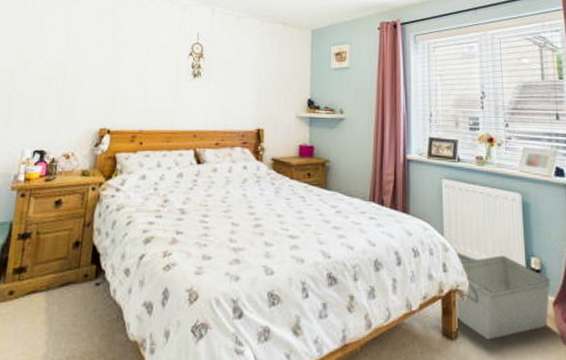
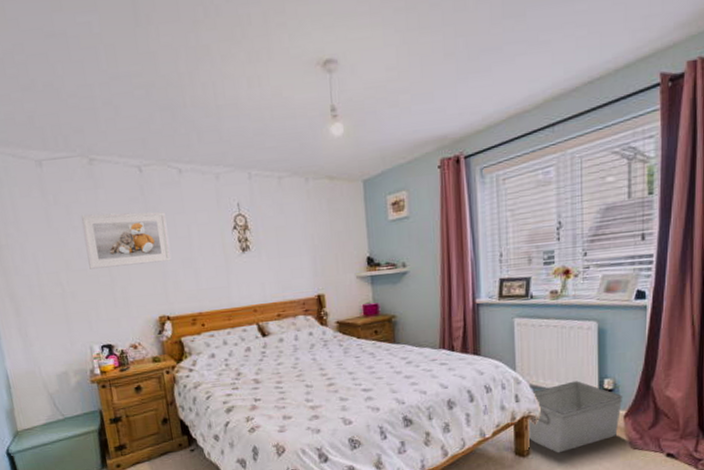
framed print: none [46,22,130,76] -> present [81,211,171,269]

